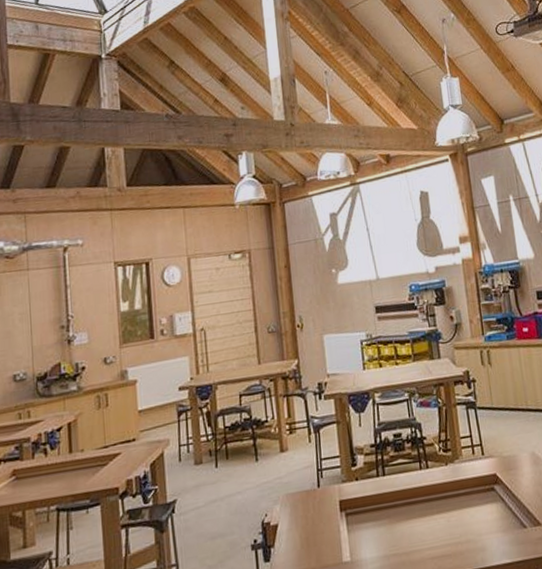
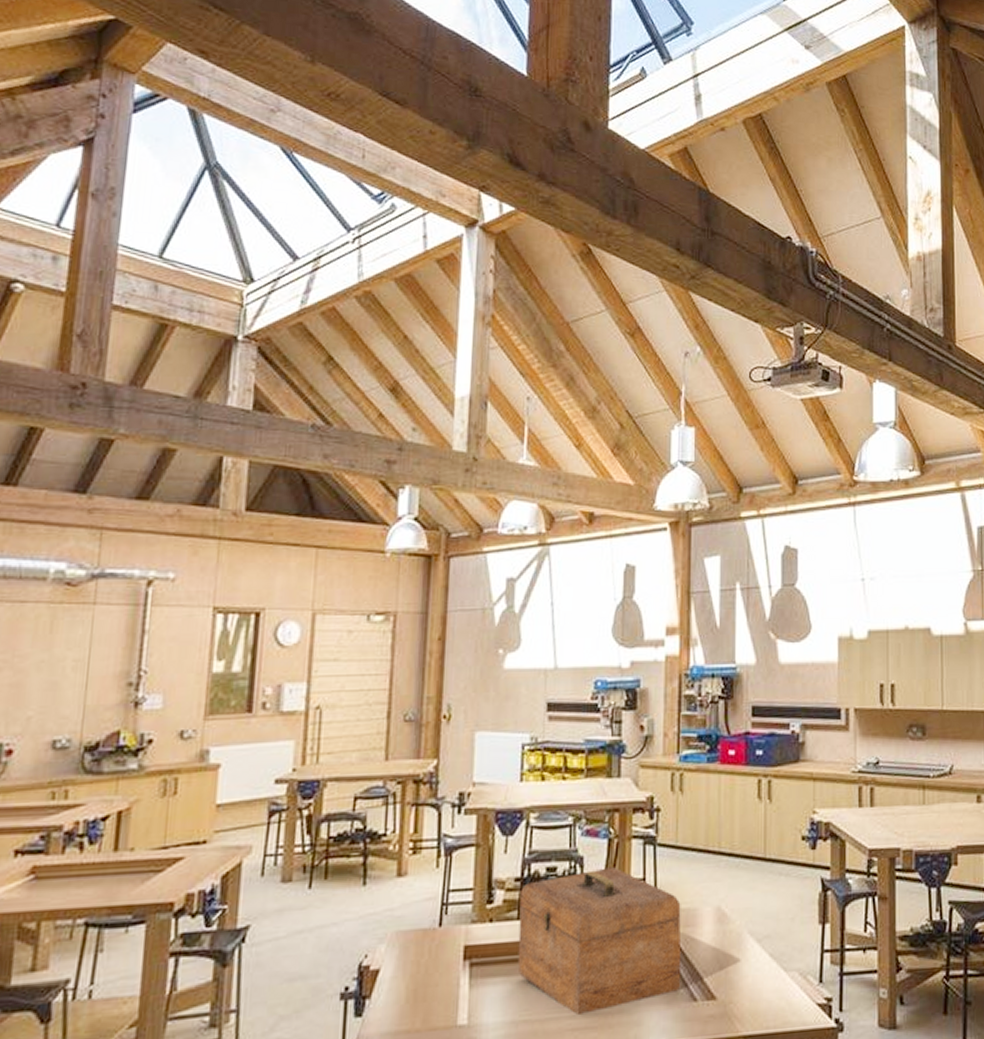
tool box: none [376,429,512,547] -> present [517,867,682,1016]

